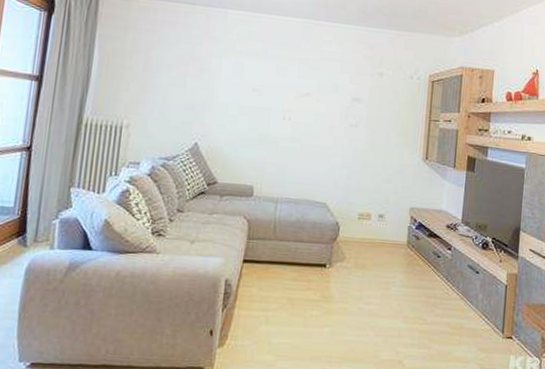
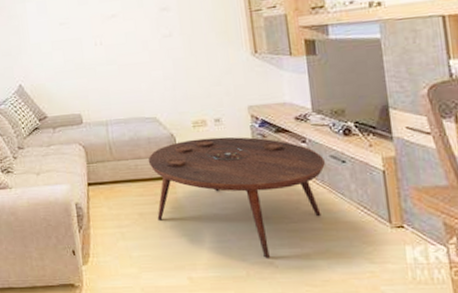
coffee table: none [305,230,463,356] -> present [148,137,325,258]

